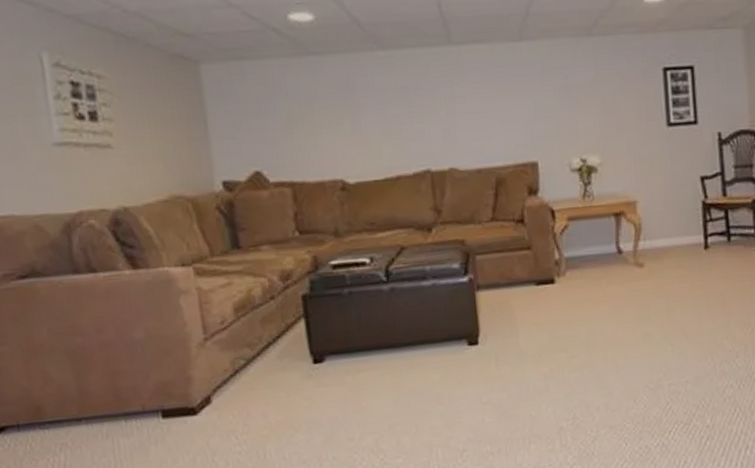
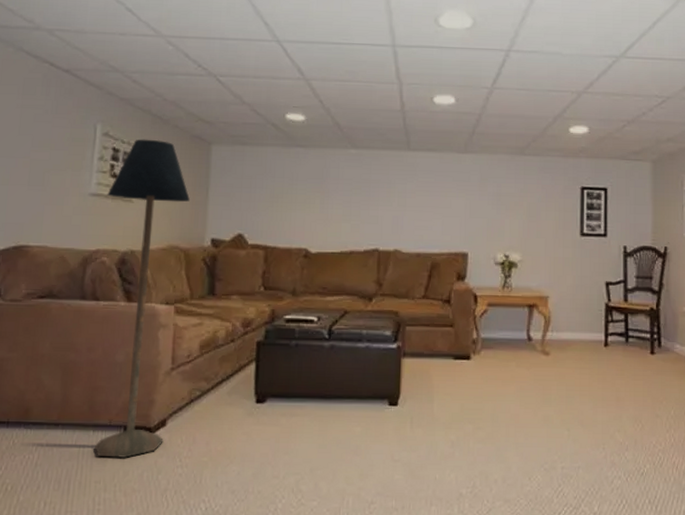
floor lamp: none [76,65,212,447] -> present [94,139,190,458]

